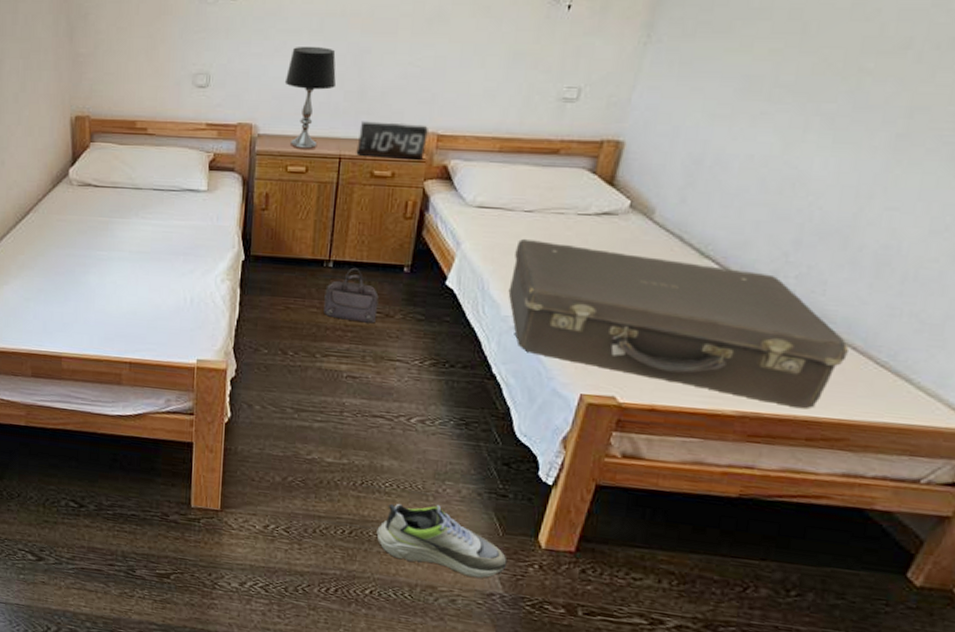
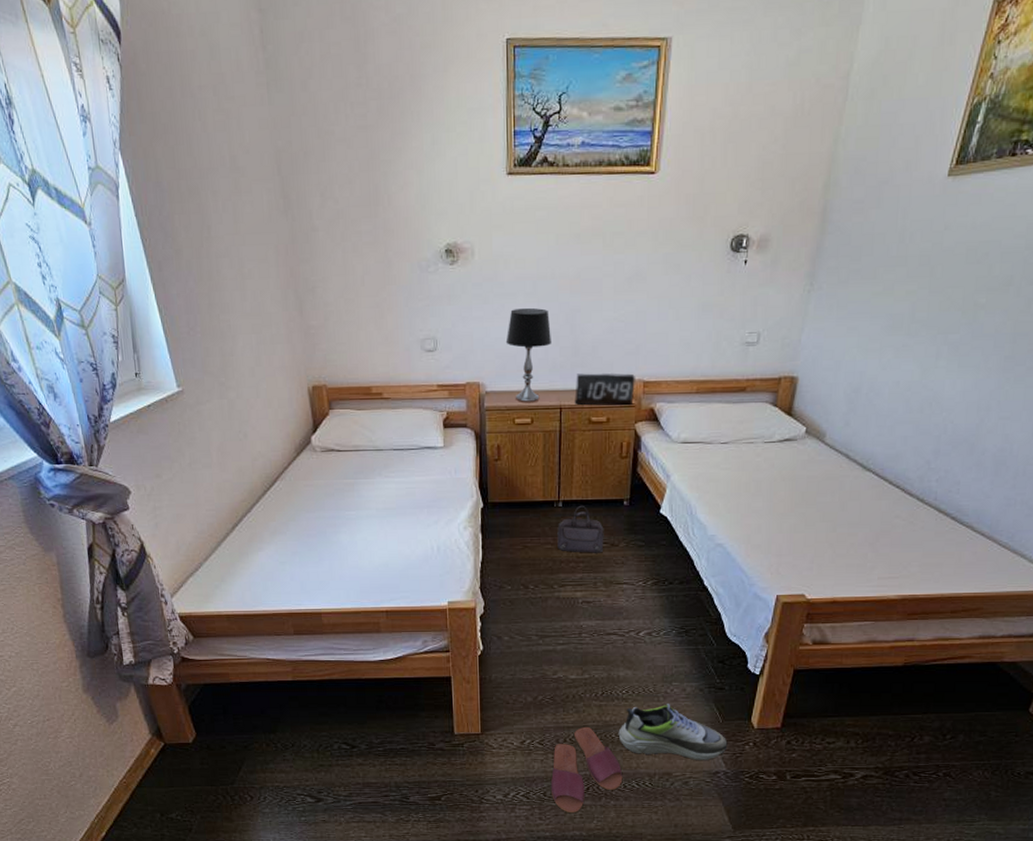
slippers: none [293,518,379,617] -> present [550,726,623,814]
suitcase: present [508,238,849,409] -> none [712,467,978,588]

